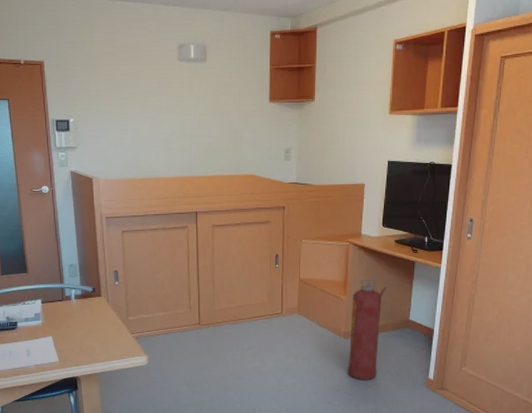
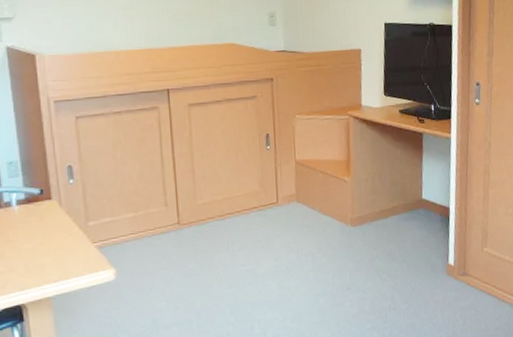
fire extinguisher: present [348,279,386,380] -> none [357,155,394,274]

